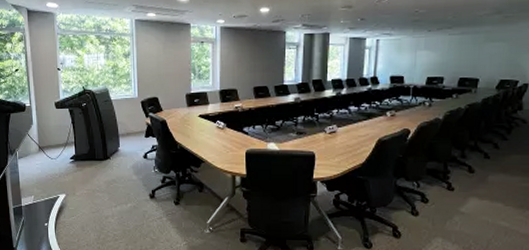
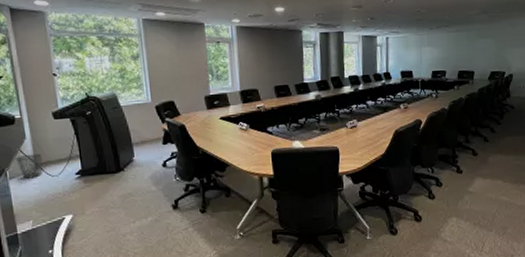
wastebasket: none [24,138,45,159] -> present [15,153,43,179]

